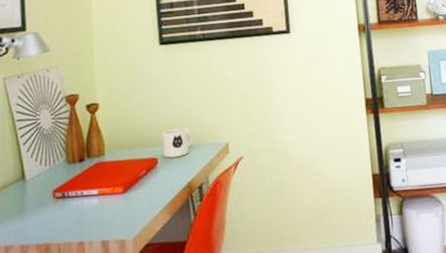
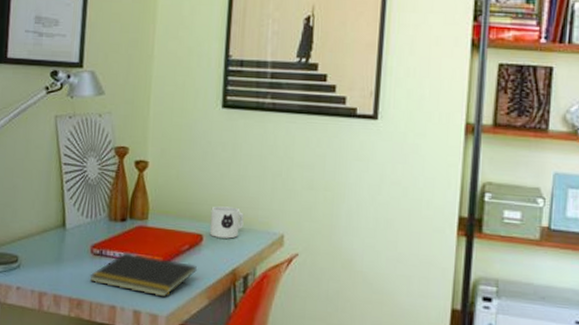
notepad: none [55,186,157,226] -> present [89,252,198,298]

